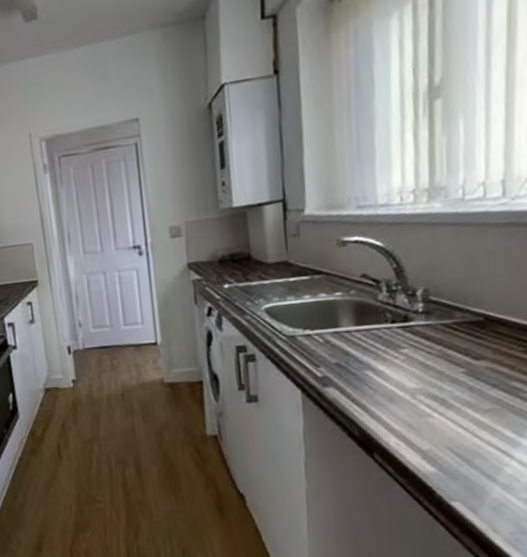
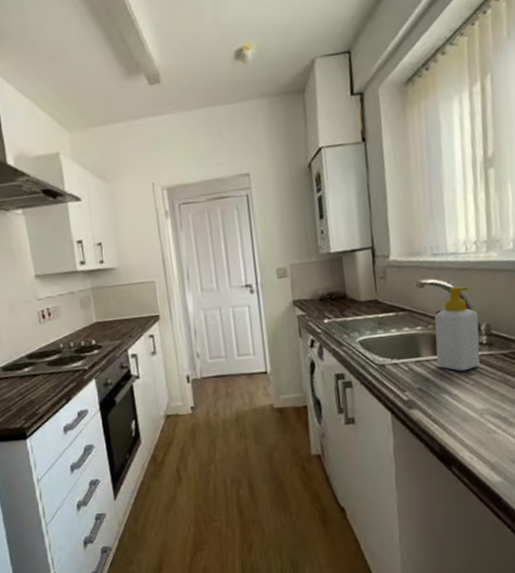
soap bottle: none [358,244,414,344] -> present [434,286,480,371]

